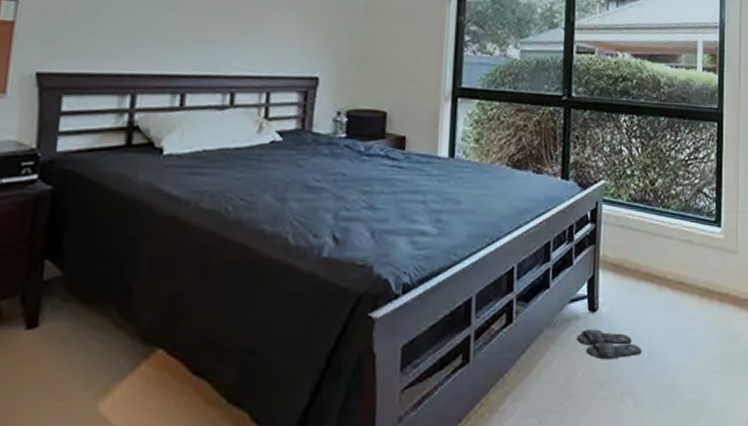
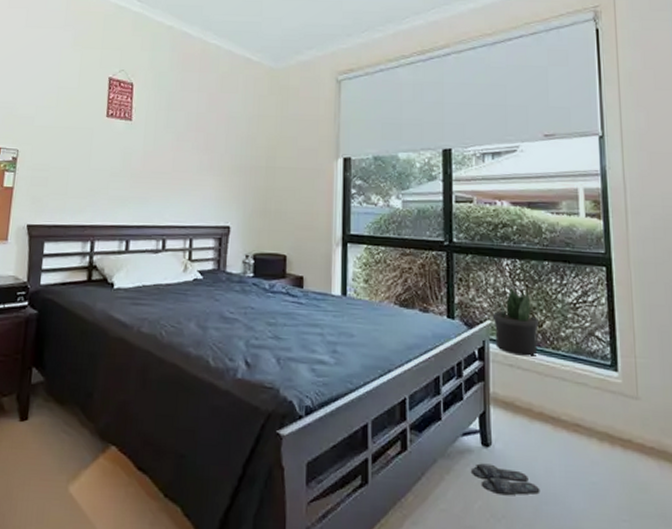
planter: none [607,146,652,217] -> present [492,288,540,357]

